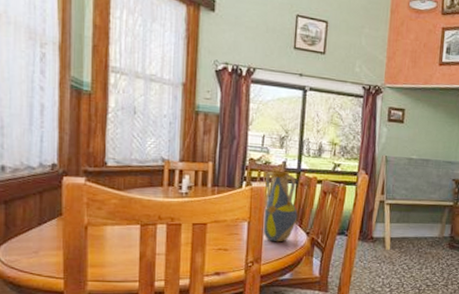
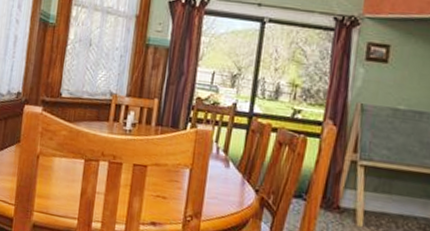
vase: present [262,171,298,242] -> none [204,113,247,197]

